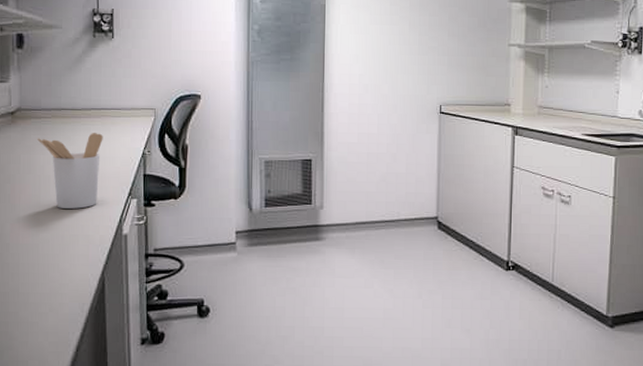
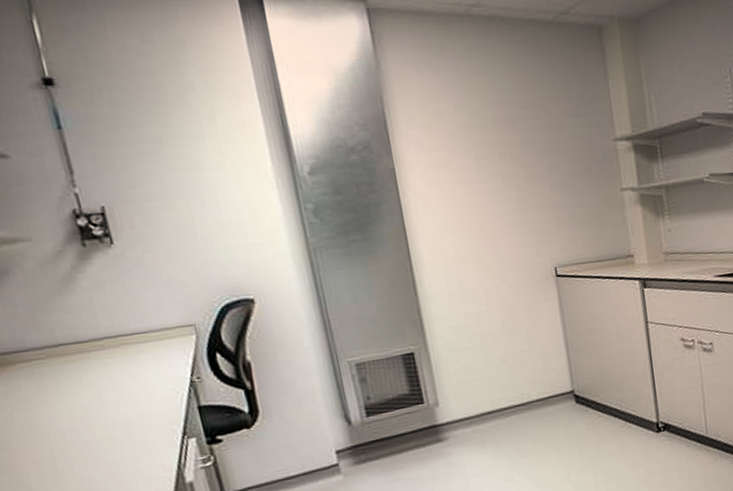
utensil holder: present [37,133,103,209] -> none [32,366,141,469]

